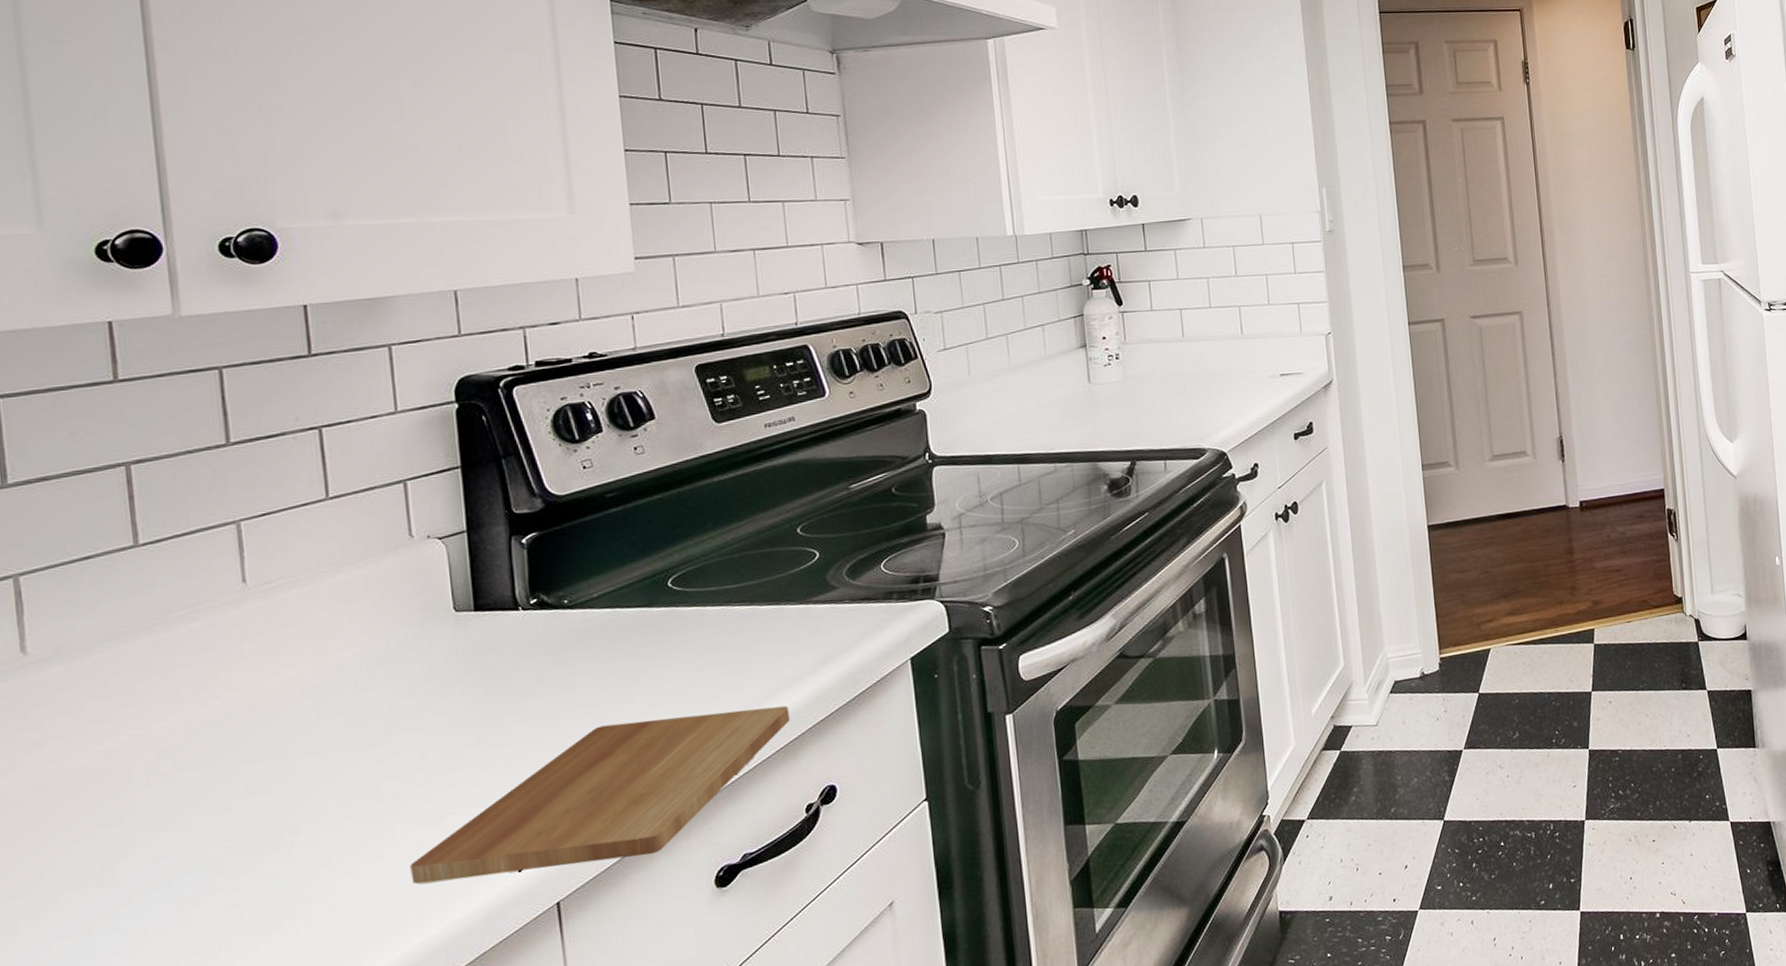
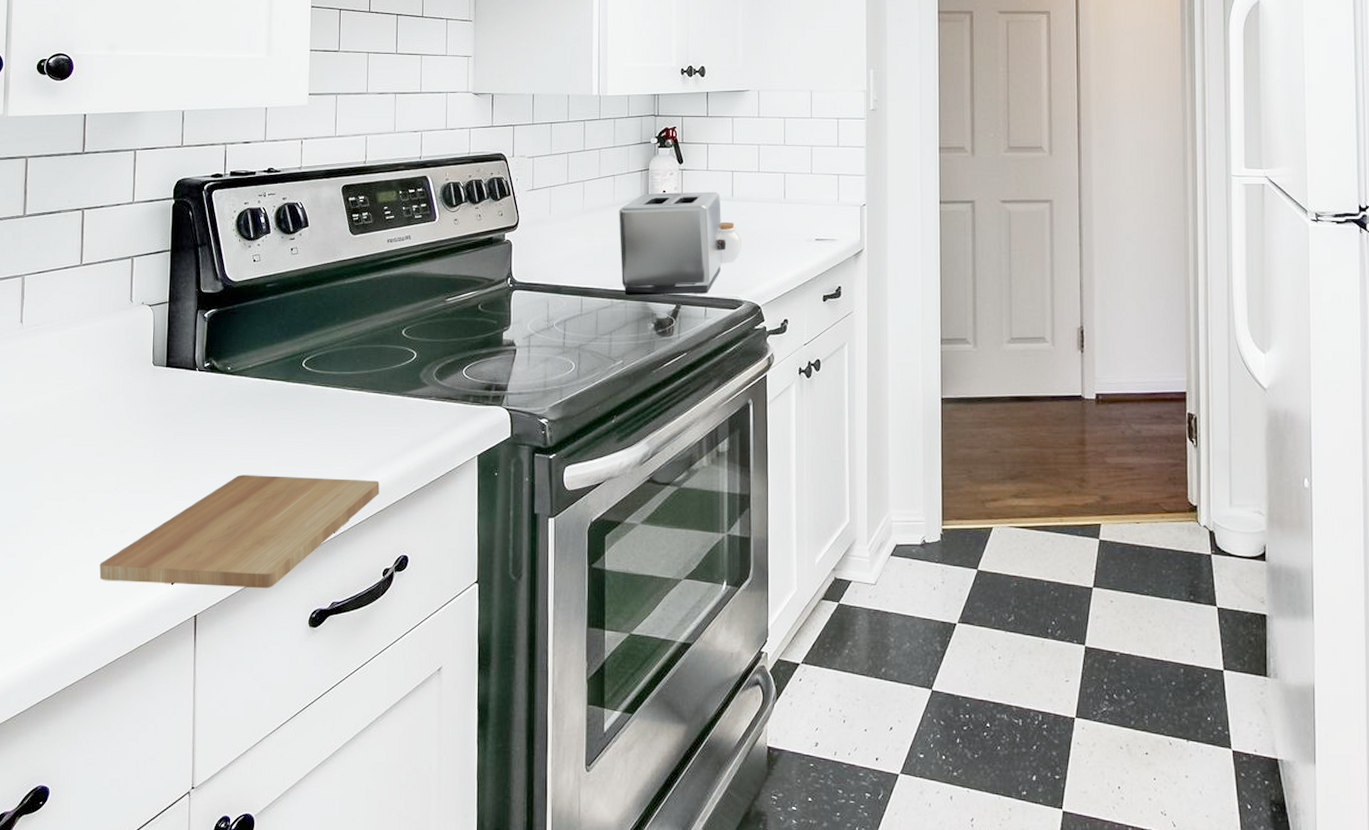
toaster: none [1052,333,1182,457] -> present [618,191,727,296]
jar: none [1172,364,1199,410] -> present [720,221,742,263]

